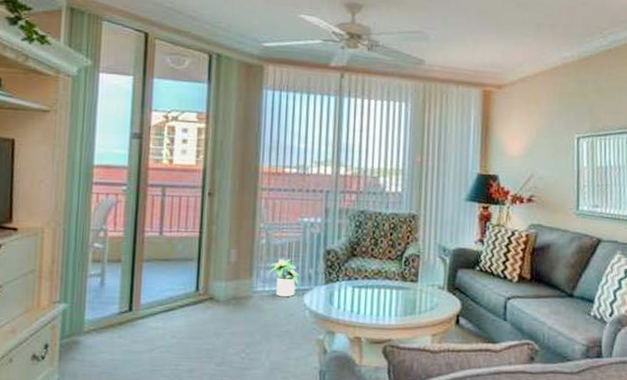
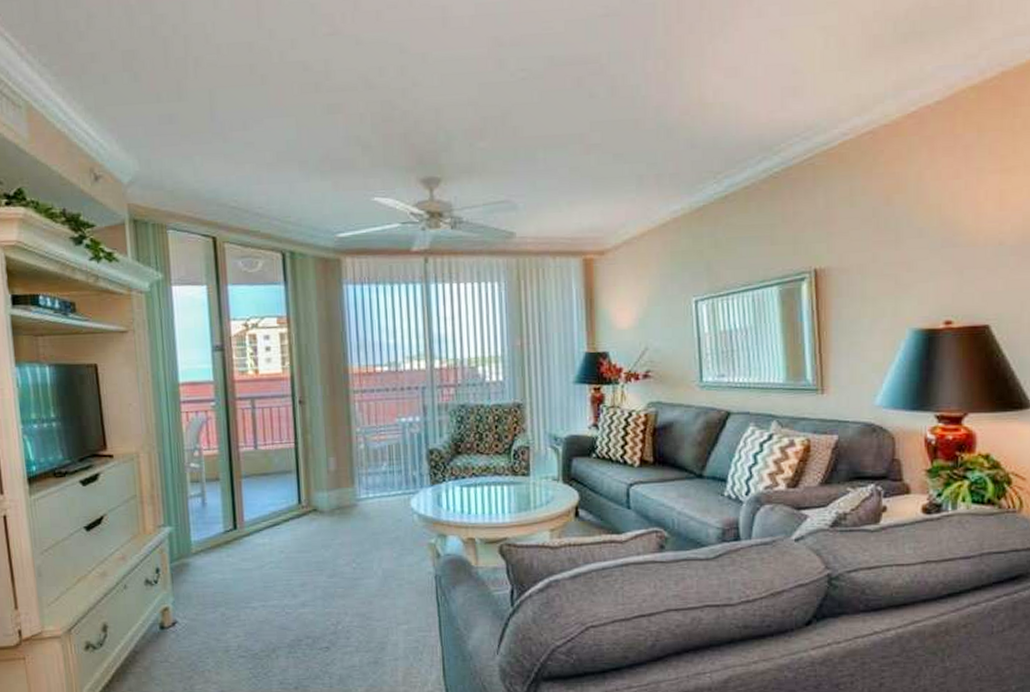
potted plant: present [268,258,300,297] -> none [370,462,404,503]

